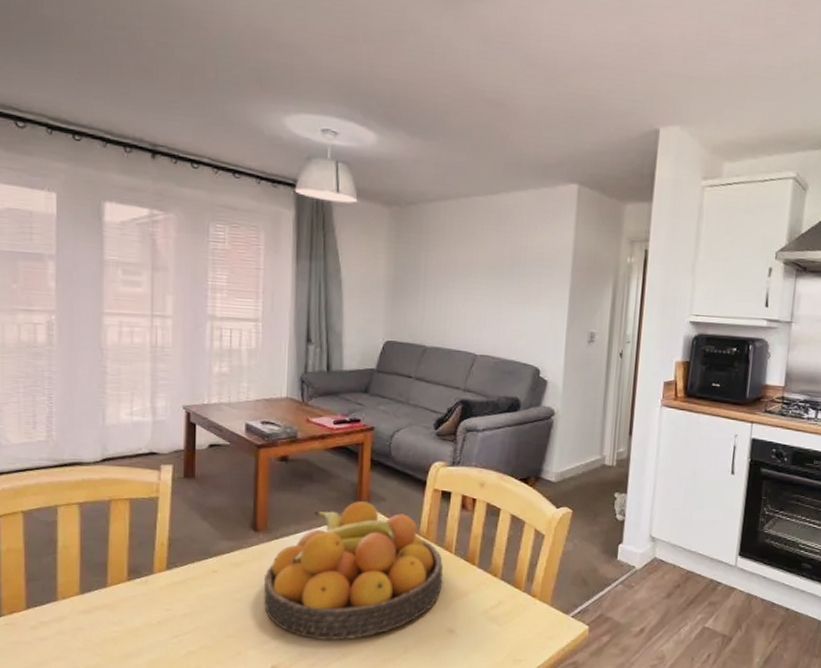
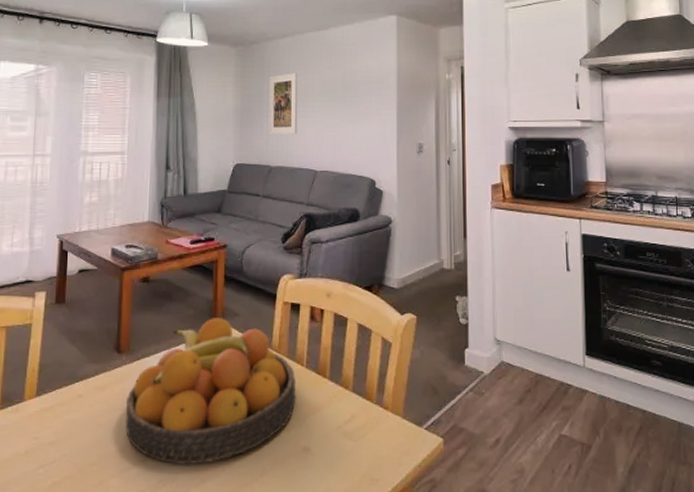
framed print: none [424,242,461,313] -> present [269,73,298,134]

